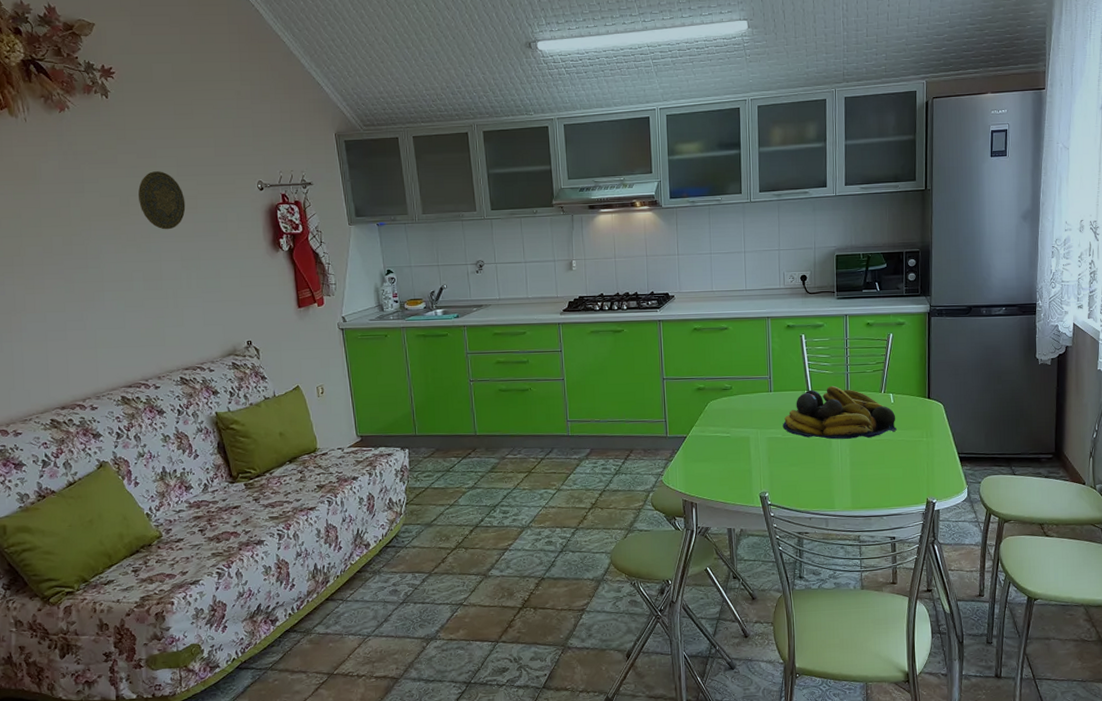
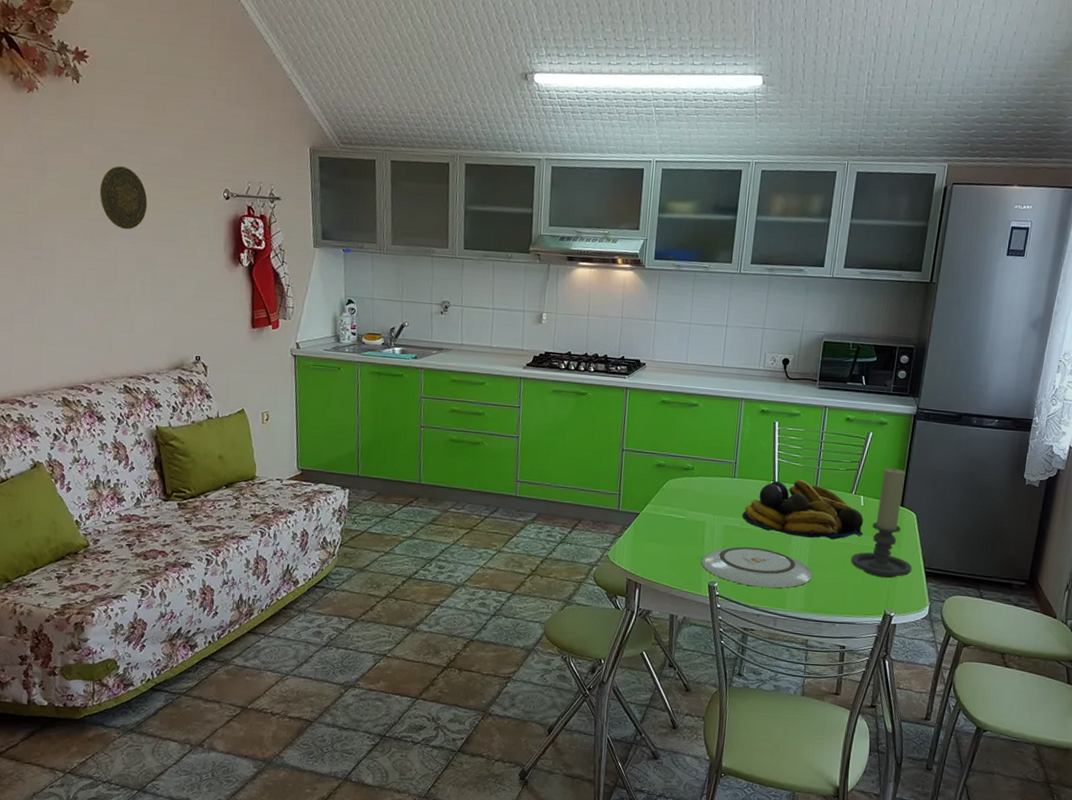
plate: none [750,454,856,492] -> present [701,546,813,589]
candle holder: none [889,363,947,468] -> present [850,467,912,578]

